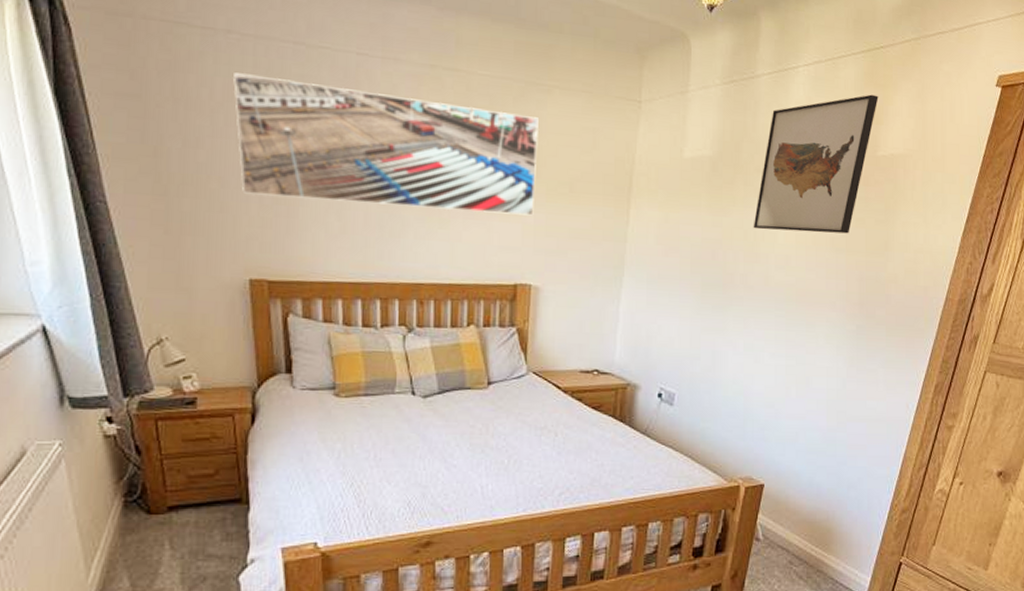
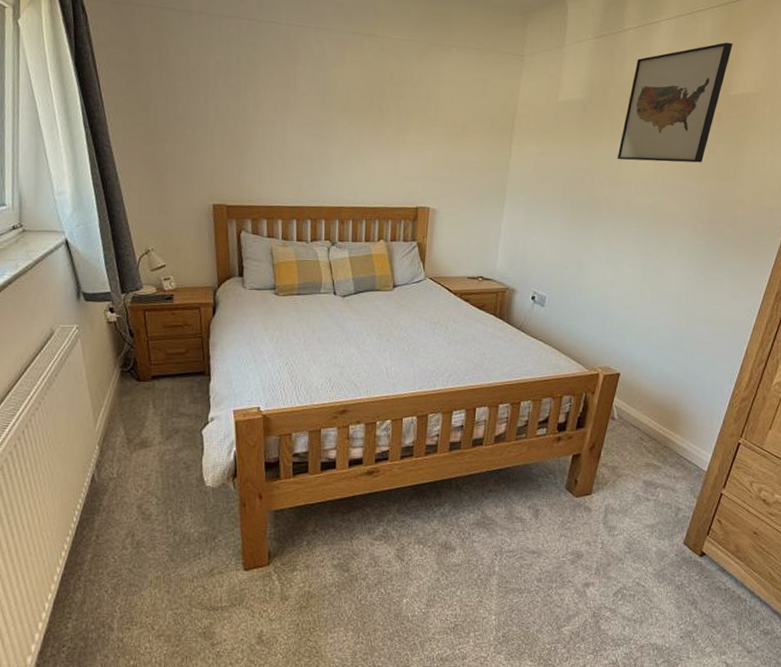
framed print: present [233,73,538,216] -> none [203,45,439,152]

